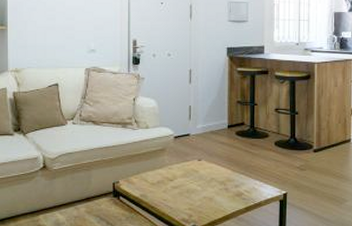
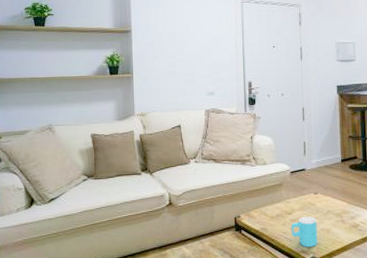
cup: none [172,183,200,215] -> present [291,216,318,247]

